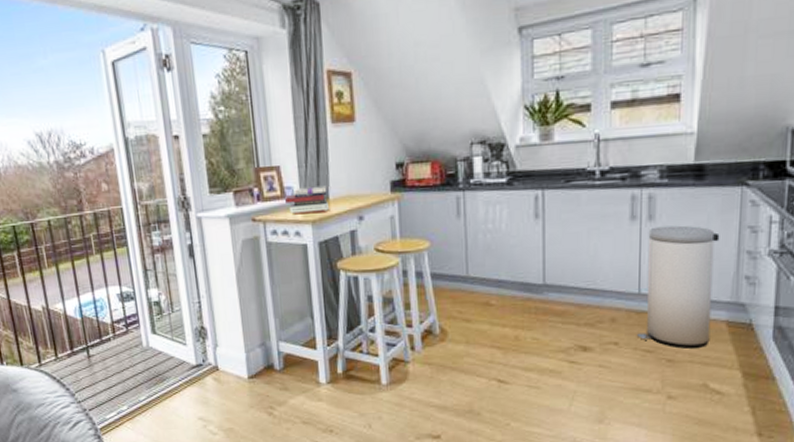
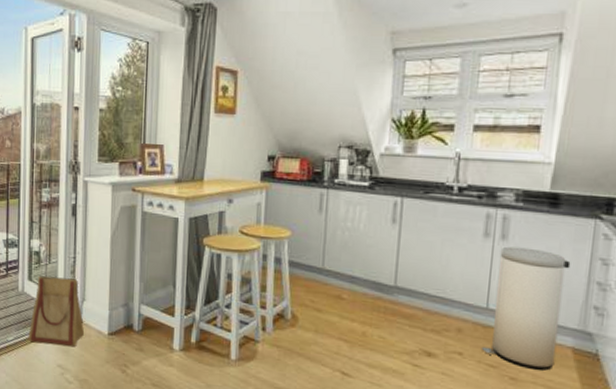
shopping bag: none [161,325,222,399] -> present [28,276,84,347]
books: present [284,185,329,215] -> none [163,166,203,192]

